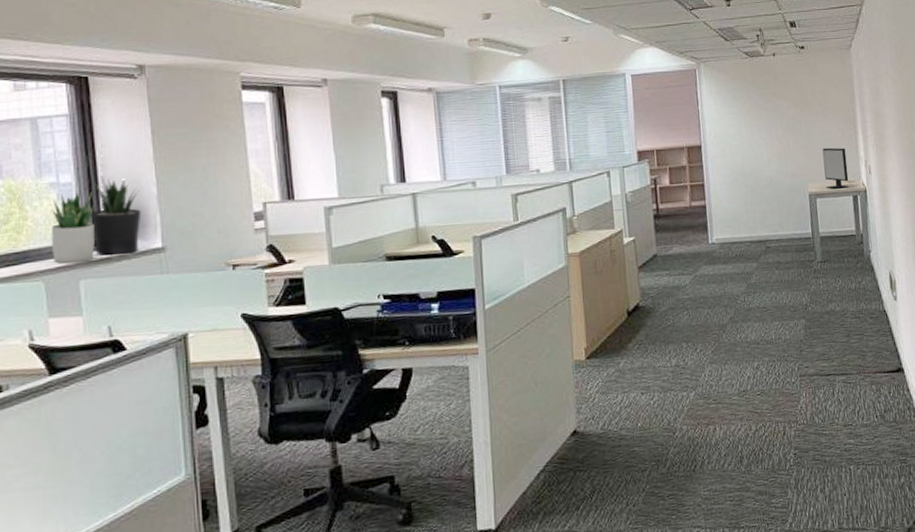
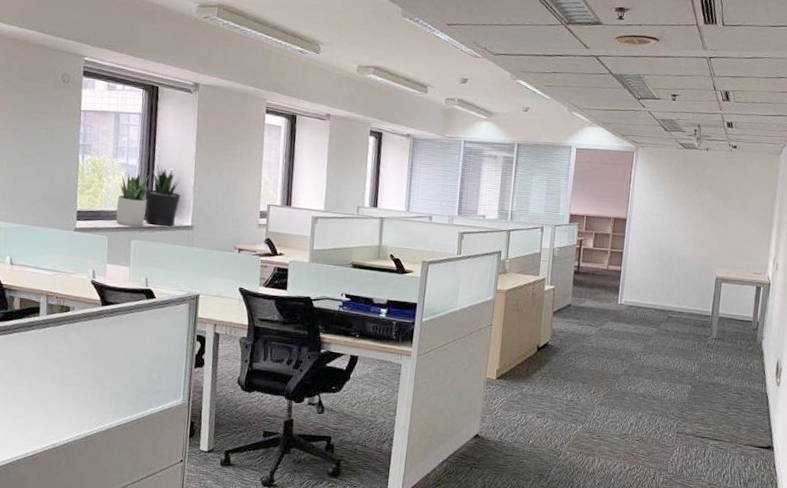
computer monitor: present [822,147,849,189] -> none [732,239,758,279]

